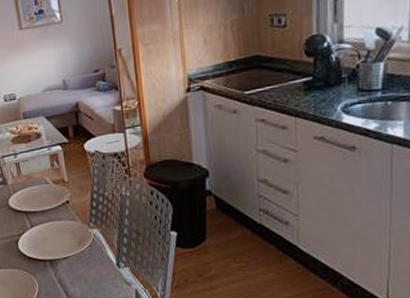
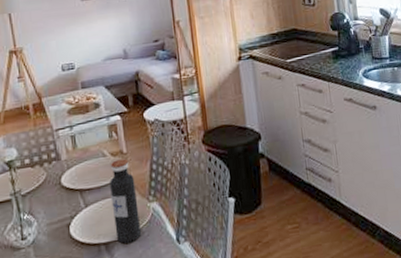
water bottle: none [52,187,83,262] -> present [110,158,141,244]

